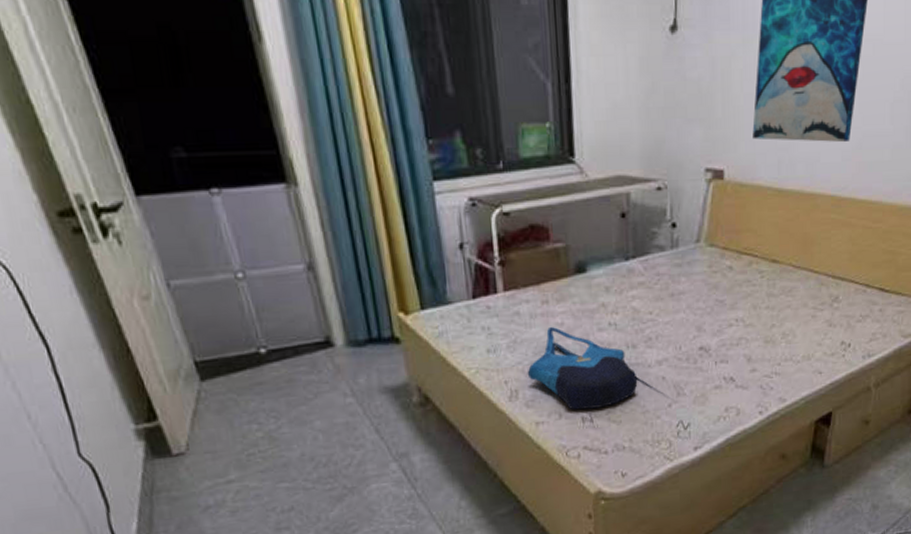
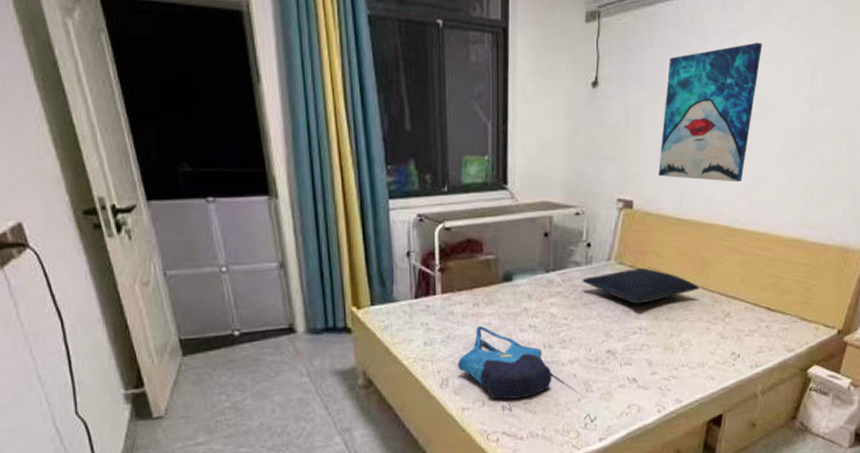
pillow: none [668,249,803,292] -> present [582,267,699,304]

